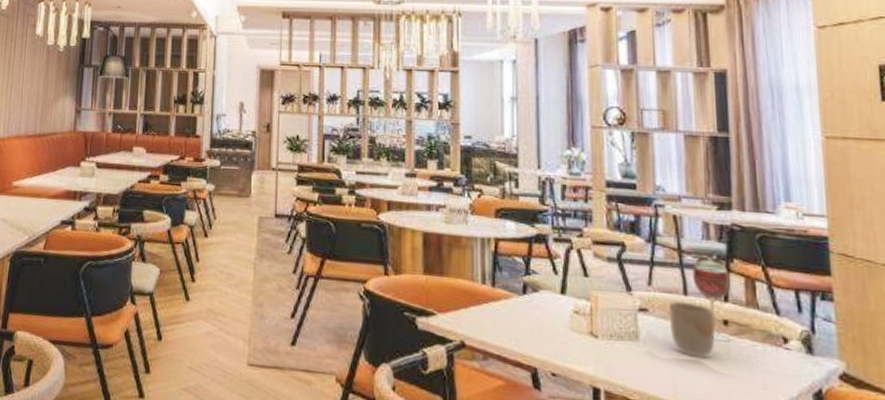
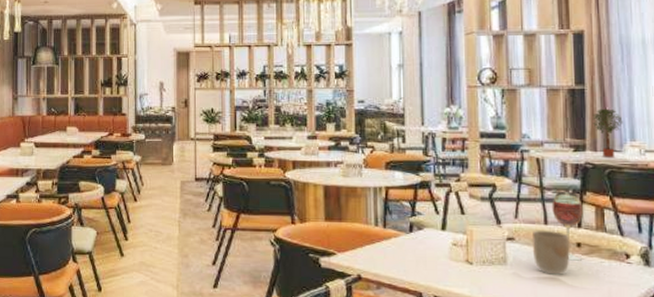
potted tree: none [739,161,776,219] -> present [592,108,623,157]

